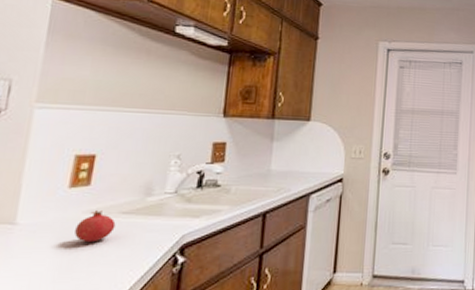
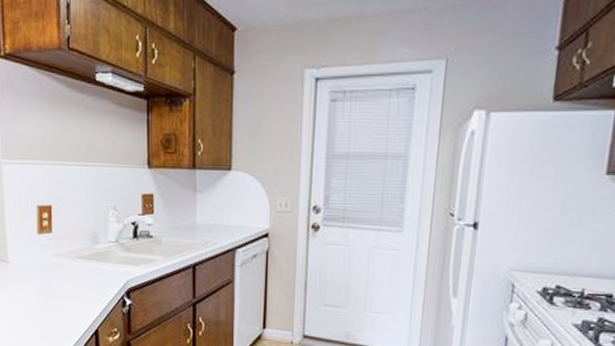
fruit: present [74,211,116,243] -> none [48,254,75,281]

